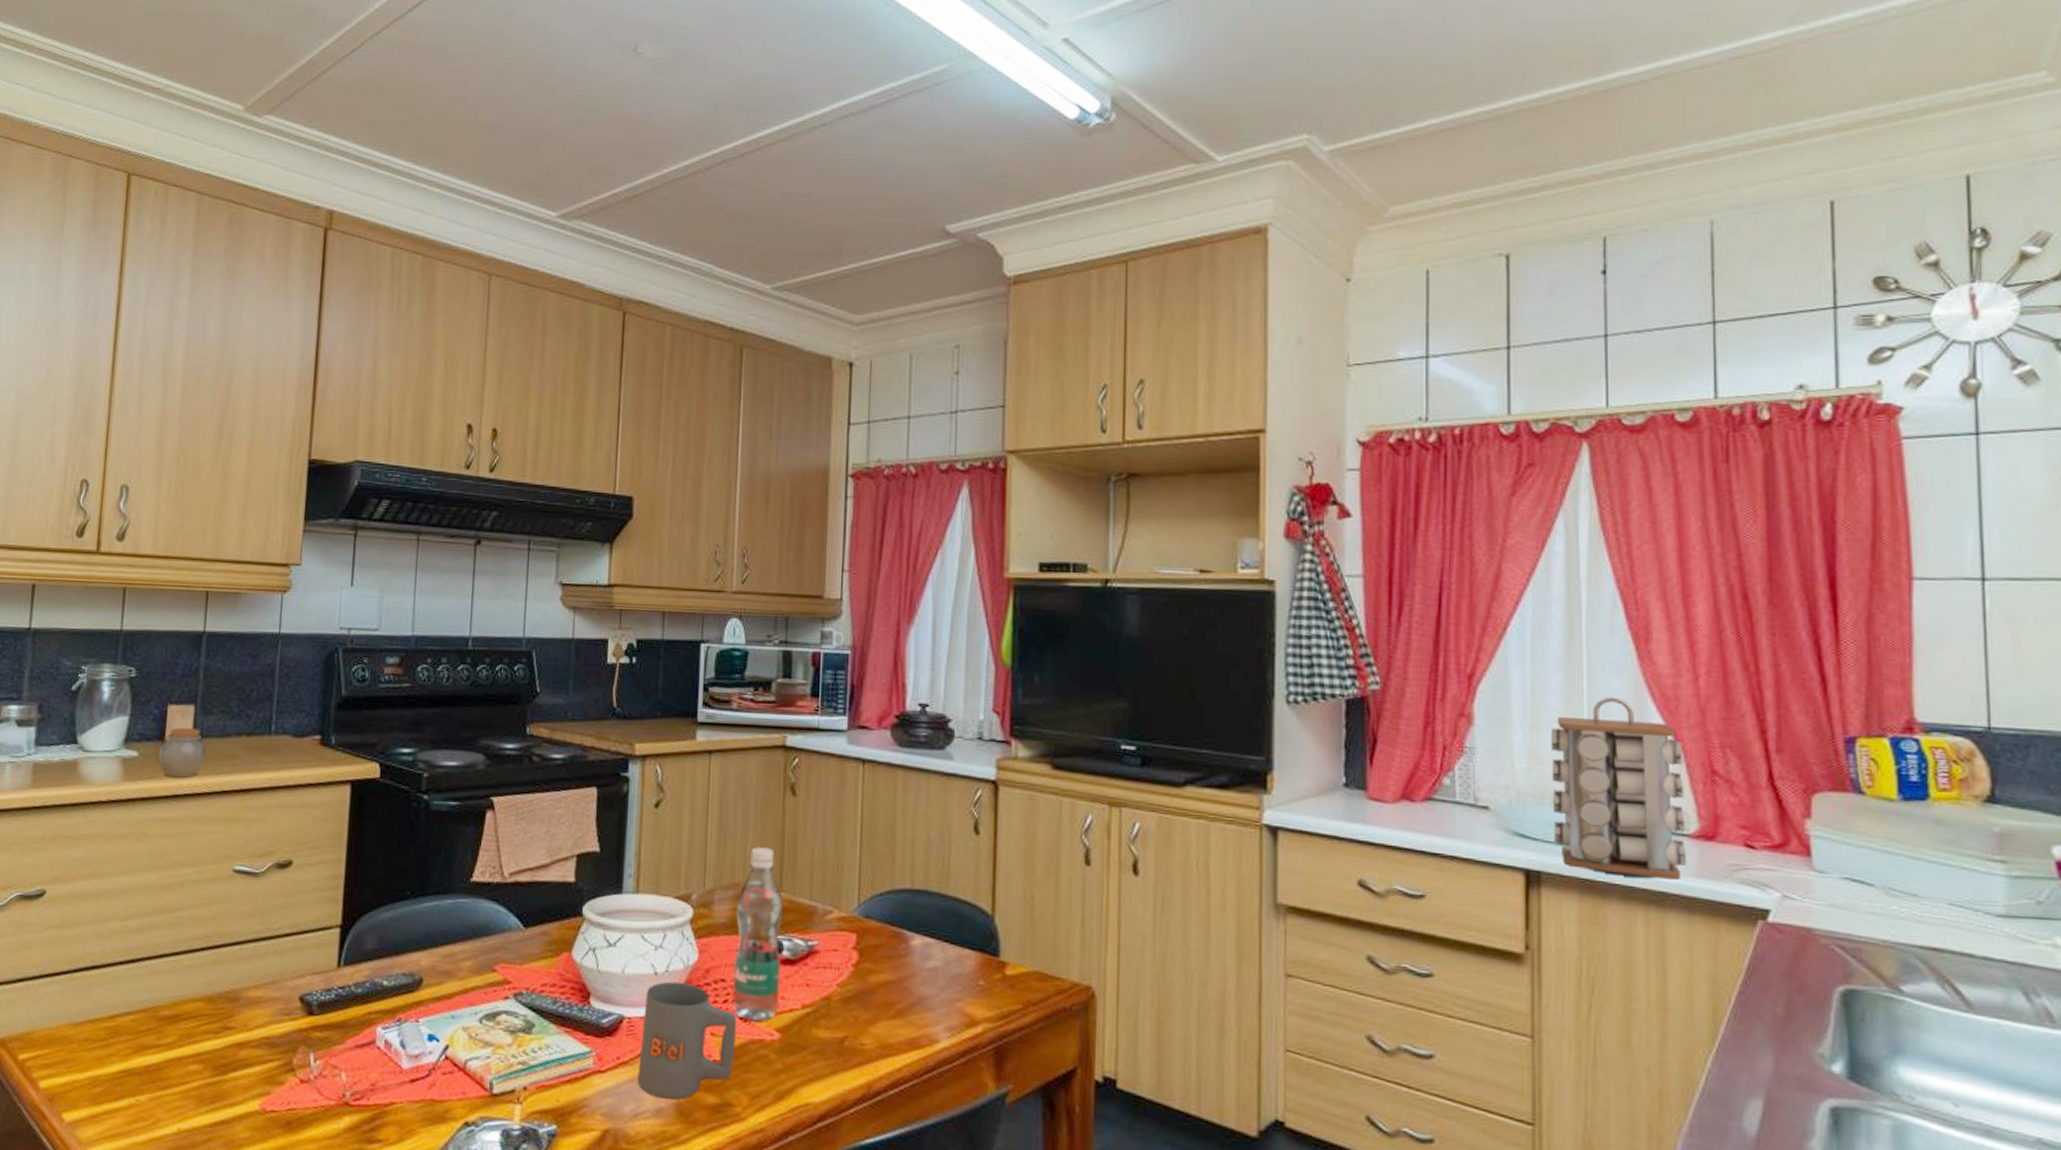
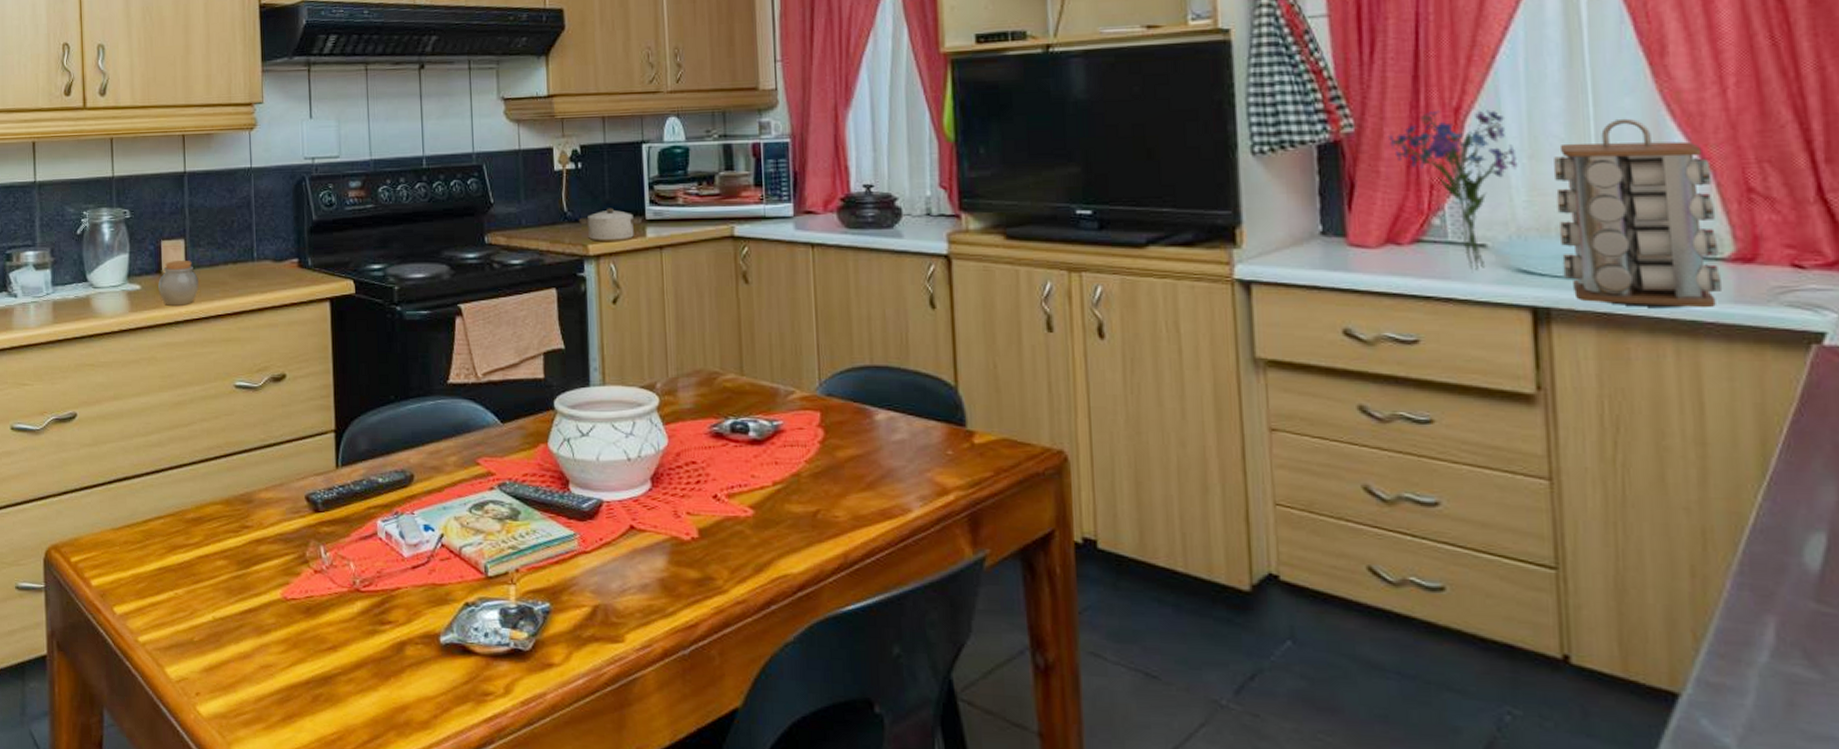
cooking pot: none [627,707,693,744] -> present [578,208,642,243]
mug: present [637,981,737,1101] -> none [620,466,712,577]
bottle: present [732,847,783,1022] -> none [700,335,750,500]
flowers: none [1408,675,1520,833] -> present [1387,109,1518,273]

